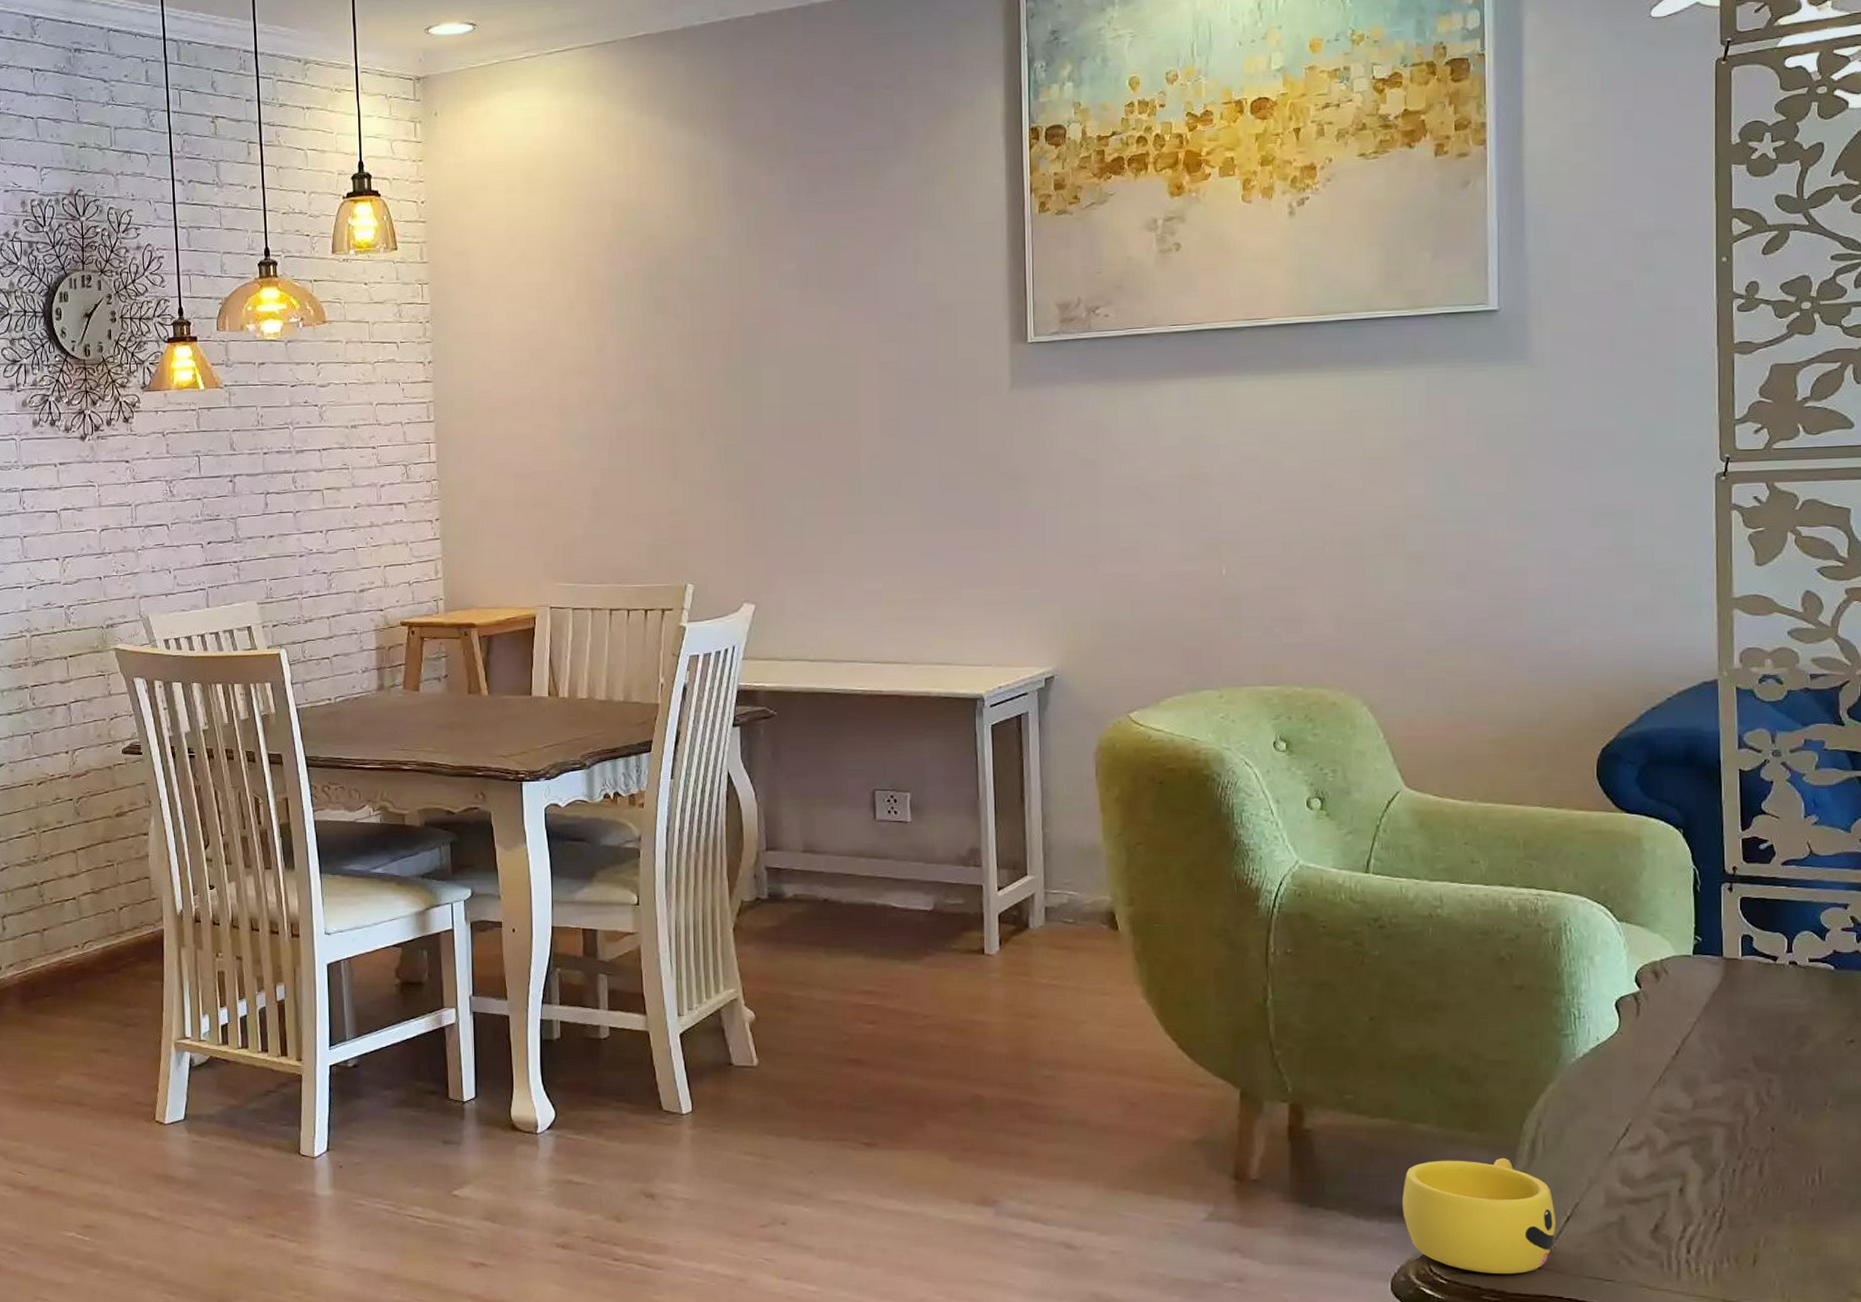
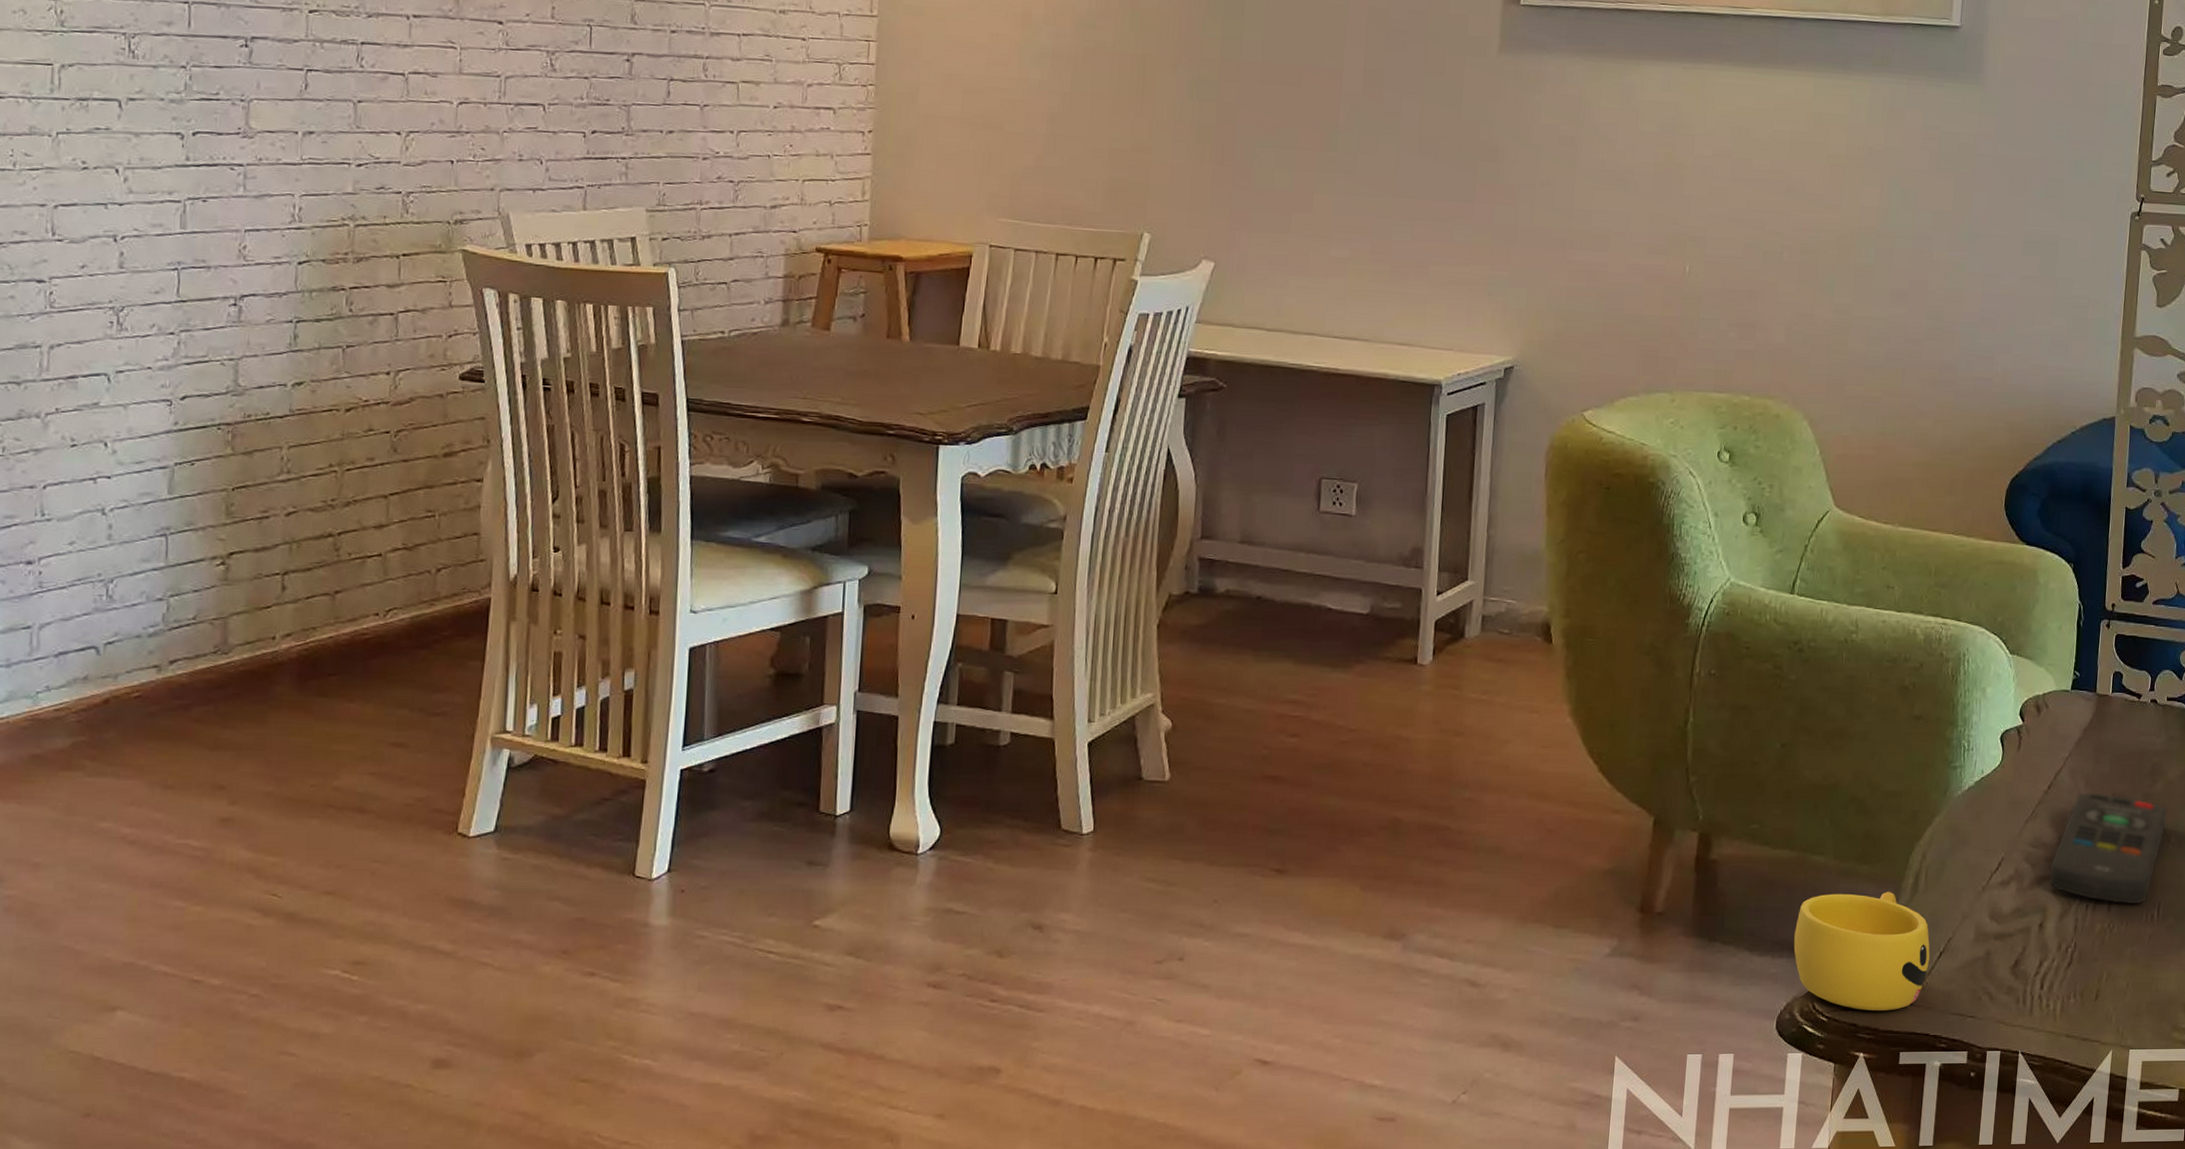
remote control: none [1686,1057,1821,1169] -> present [2049,793,2166,905]

